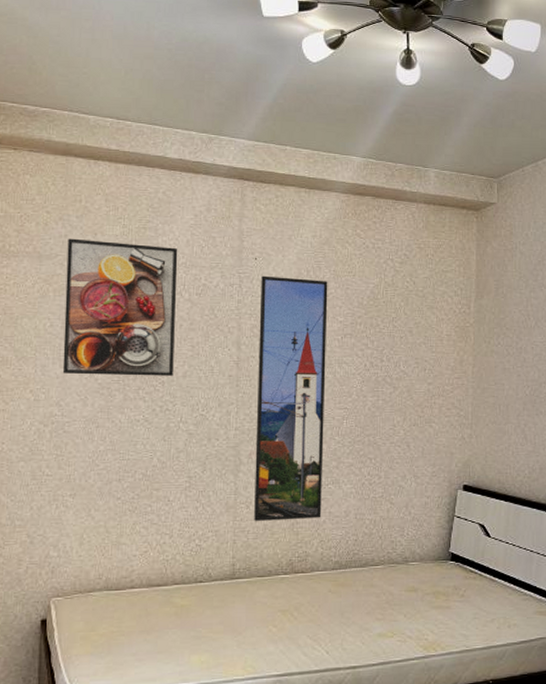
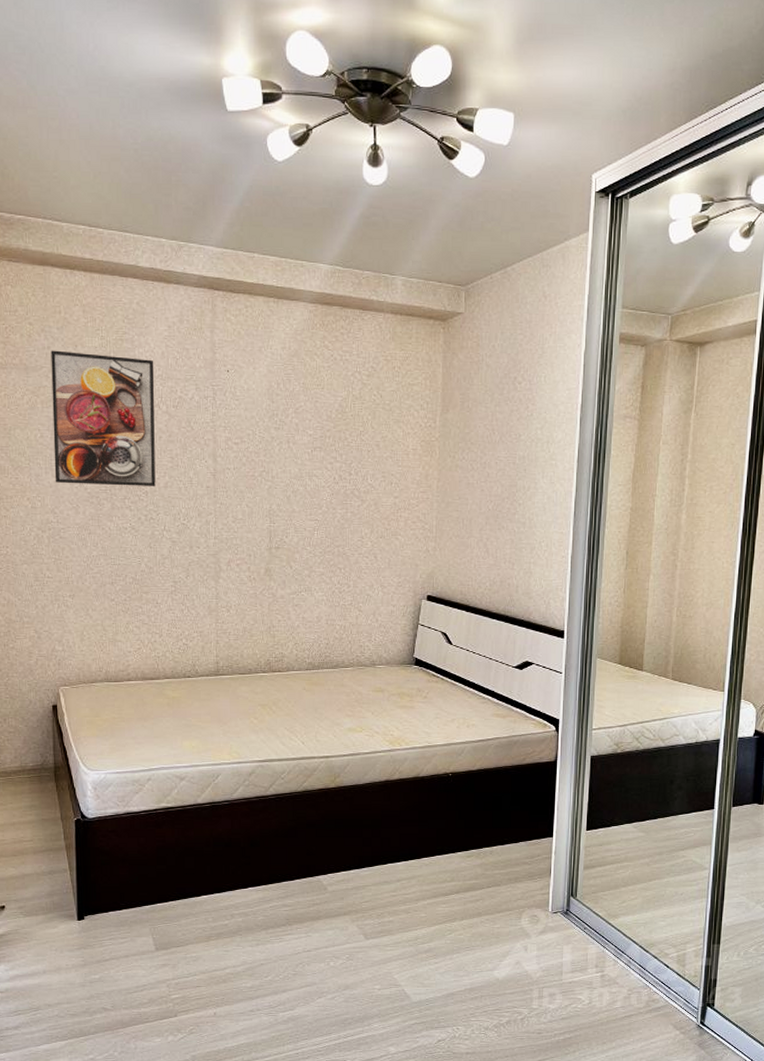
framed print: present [254,275,328,521] -> none [233,388,298,624]

